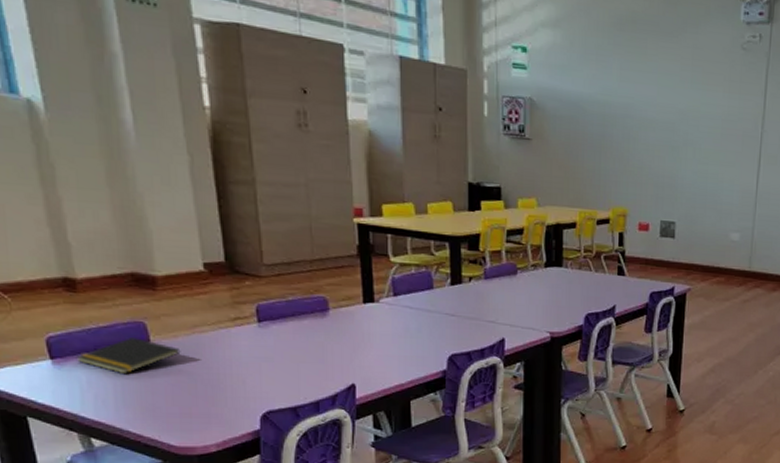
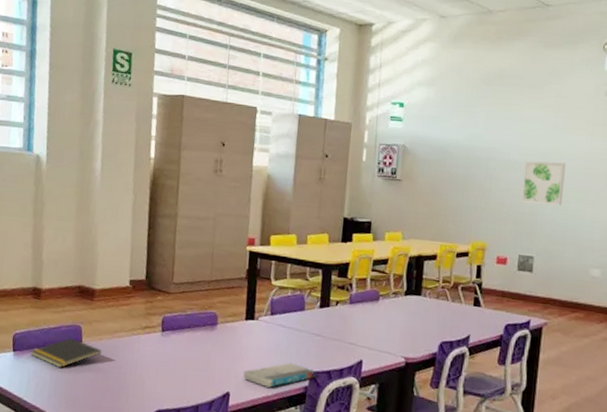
book: none [369,346,456,375] -> present [243,362,318,388]
wall art: none [661,119,704,169] -> present [521,160,566,206]

